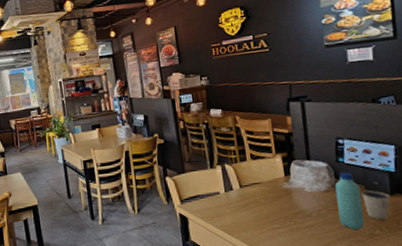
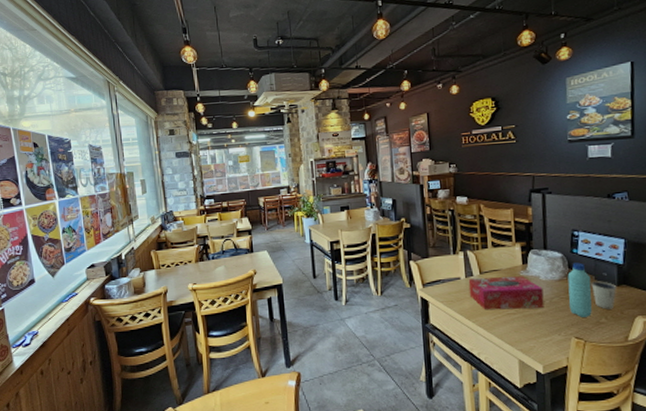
tissue box: none [228,188,312,225] -> present [468,276,544,310]

